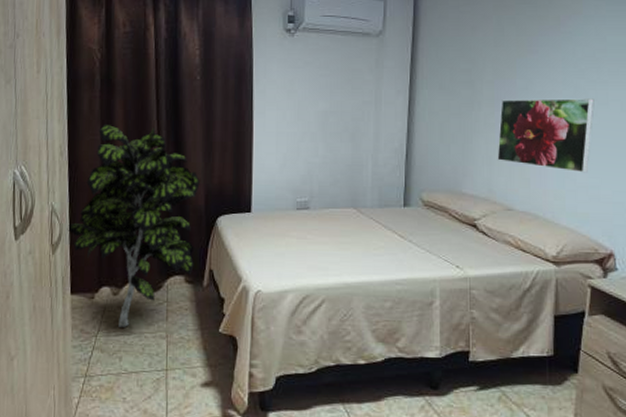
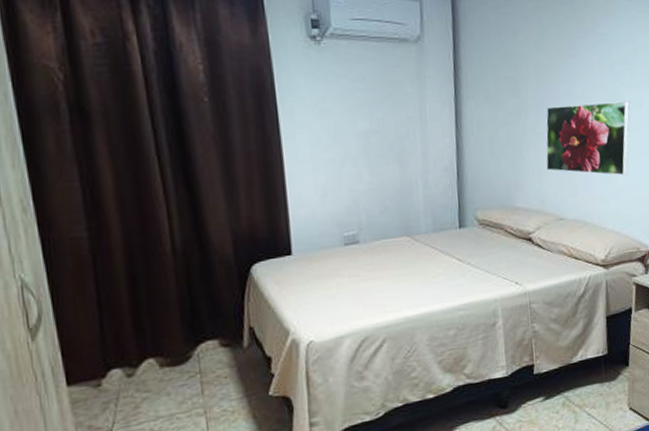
indoor plant: present [67,124,200,327] -> none [48,164,229,414]

